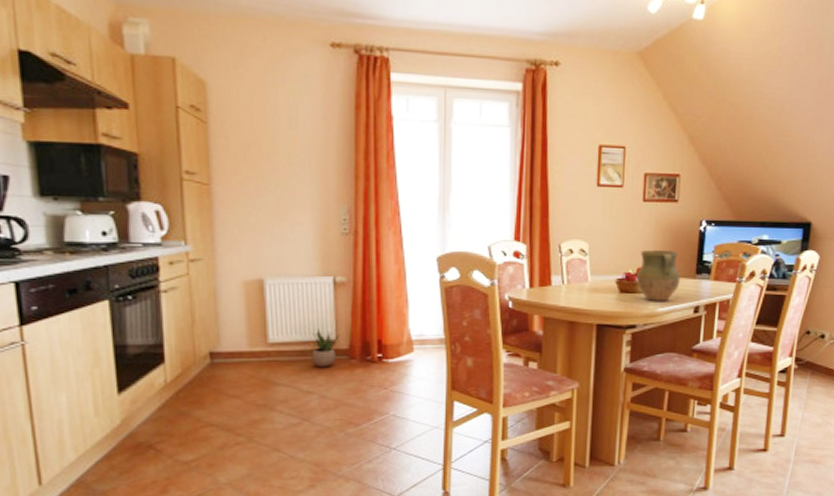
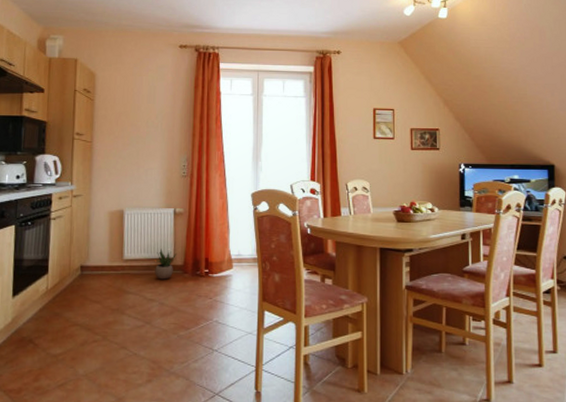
ceramic jug: present [636,250,681,301] -> none [410,188,447,229]

